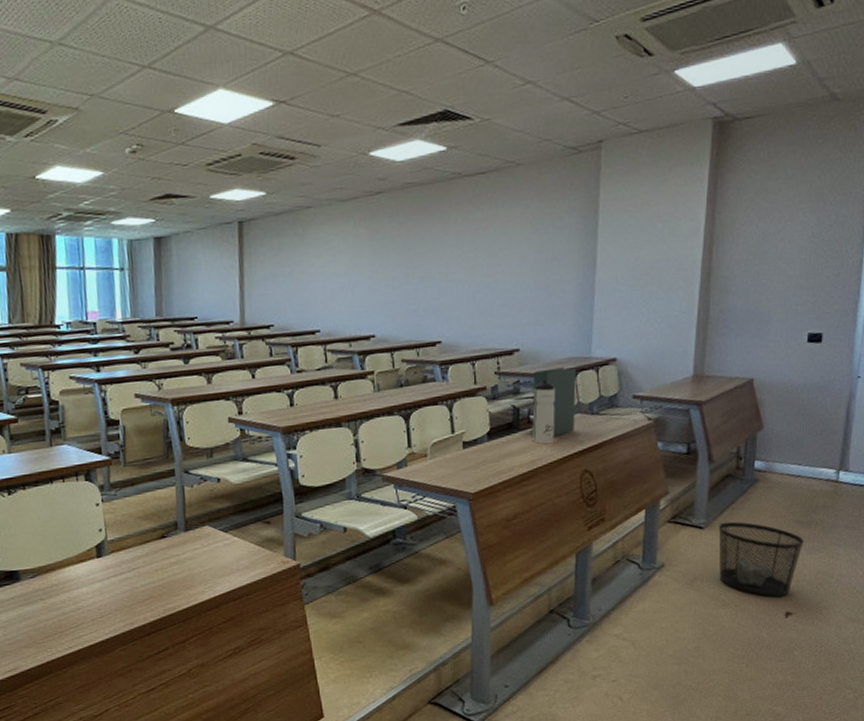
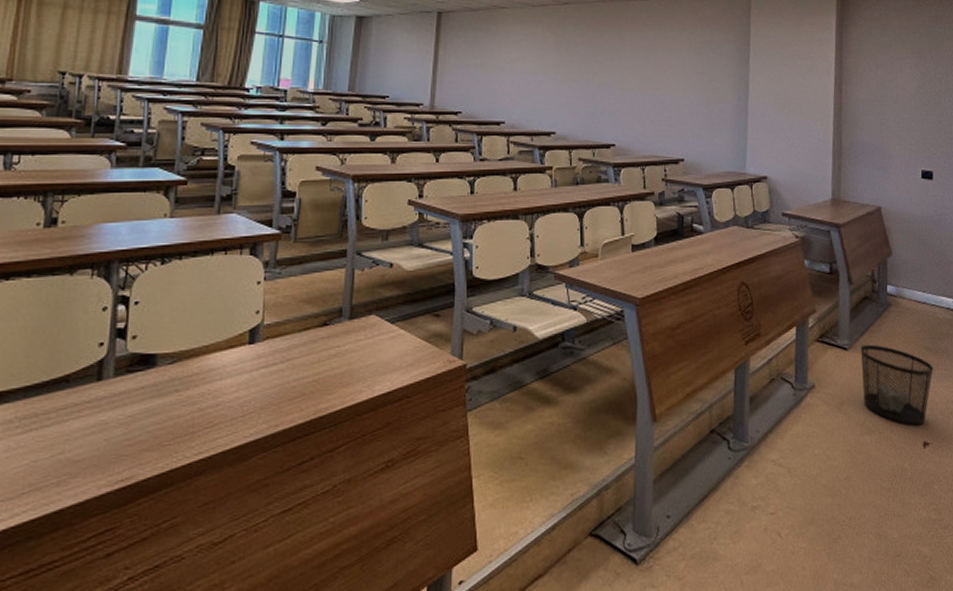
binder: present [532,367,577,437] -> none [695,180,734,246]
water bottle: present [532,379,556,445] -> none [695,190,716,254]

